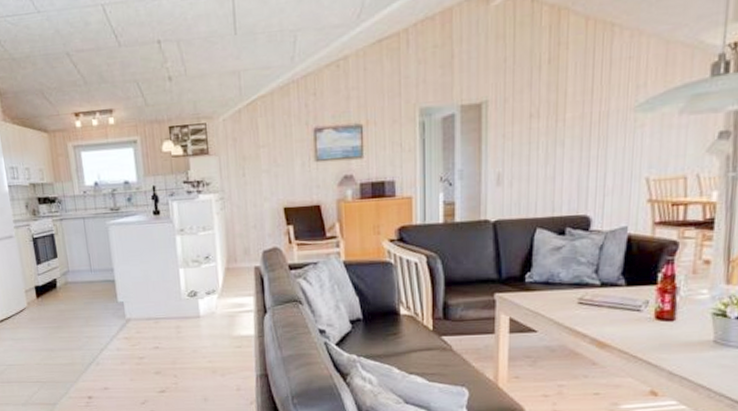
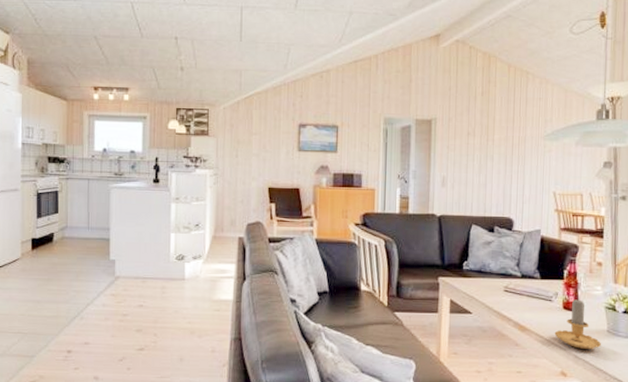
candle: none [643,305,705,364] -> present [554,298,601,349]

